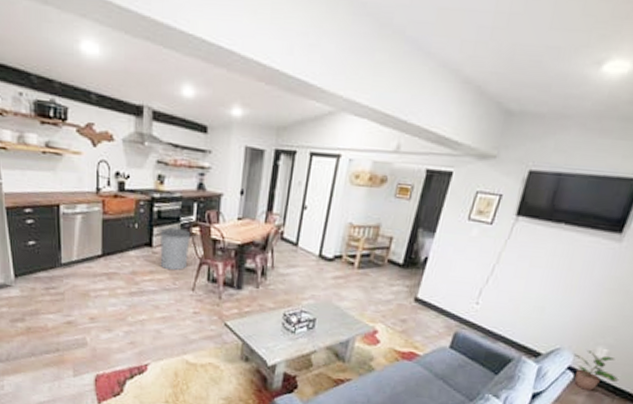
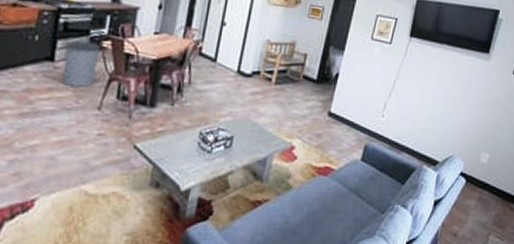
potted plant: present [574,350,618,391] -> none [464,156,499,194]

